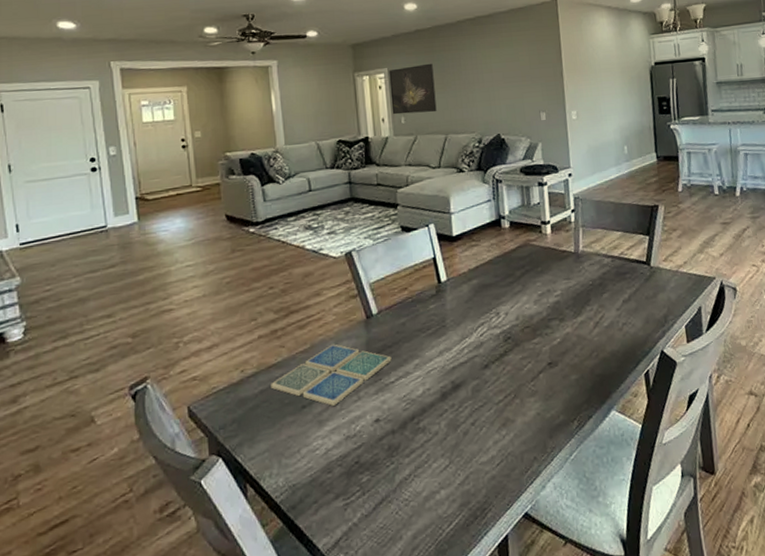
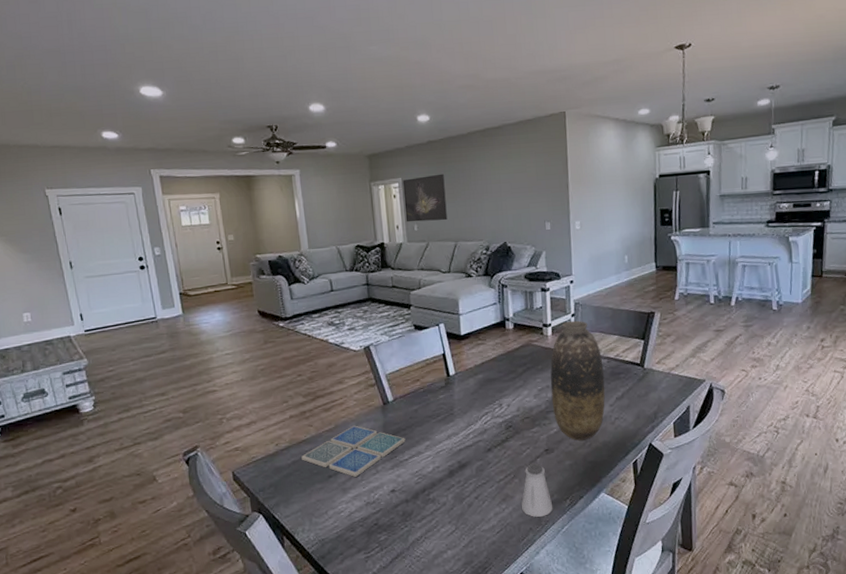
saltshaker: none [523,379,560,444] -> present [521,463,553,518]
vase: none [550,216,611,352] -> present [550,320,605,441]

